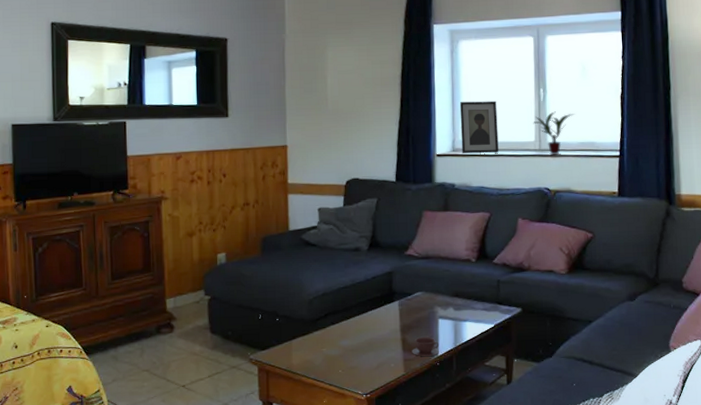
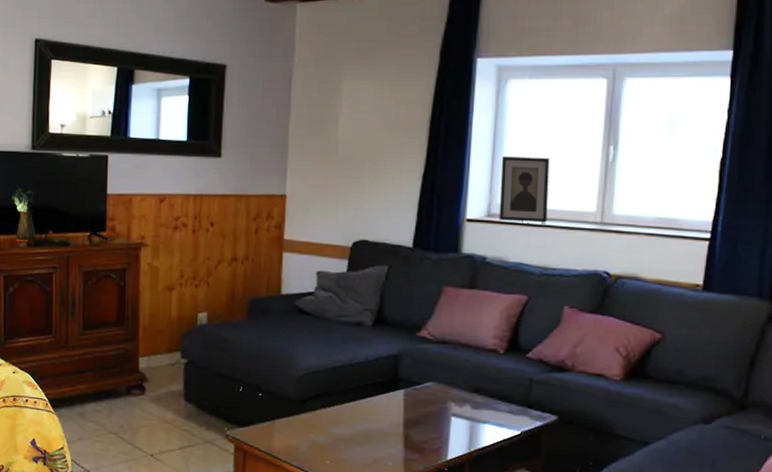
vase: none [36,155,63,210] -> present [12,186,37,248]
teacup: present [412,336,439,356] -> none [415,435,449,459]
potted plant: present [533,111,575,155] -> none [595,176,654,231]

